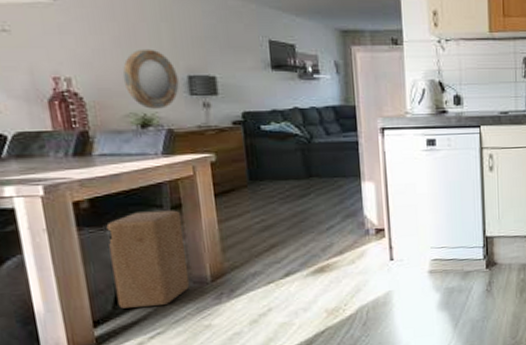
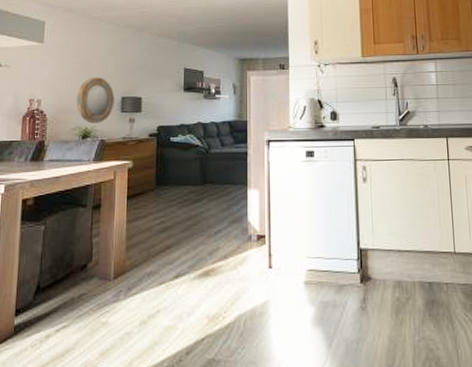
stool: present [106,210,190,309] -> none [37,209,99,299]

